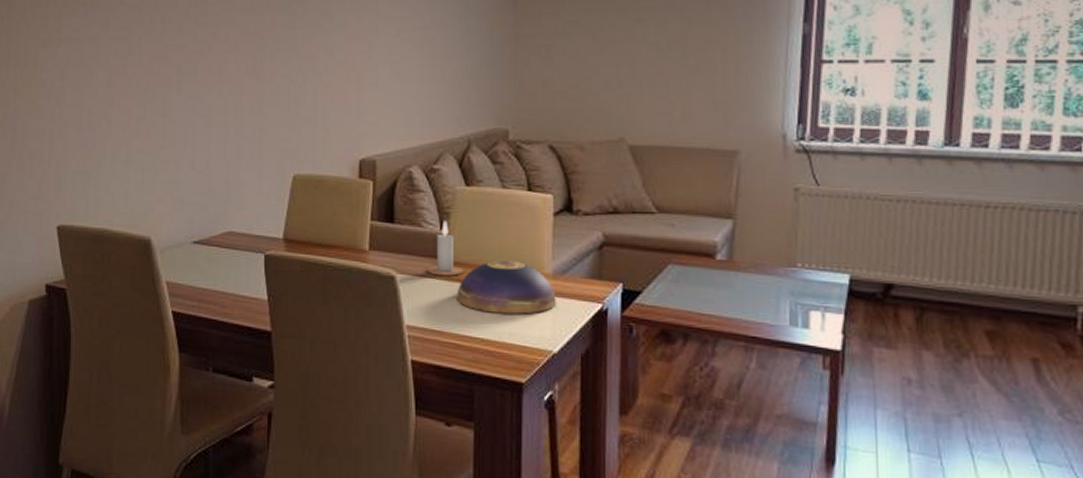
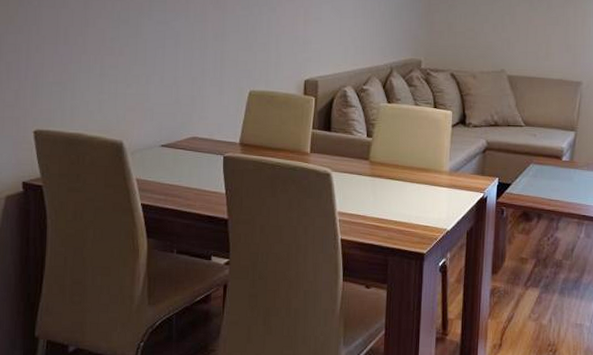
candle: present [427,221,464,276] -> none [355,130,384,173]
decorative bowl: present [457,260,556,314] -> none [377,160,451,202]

